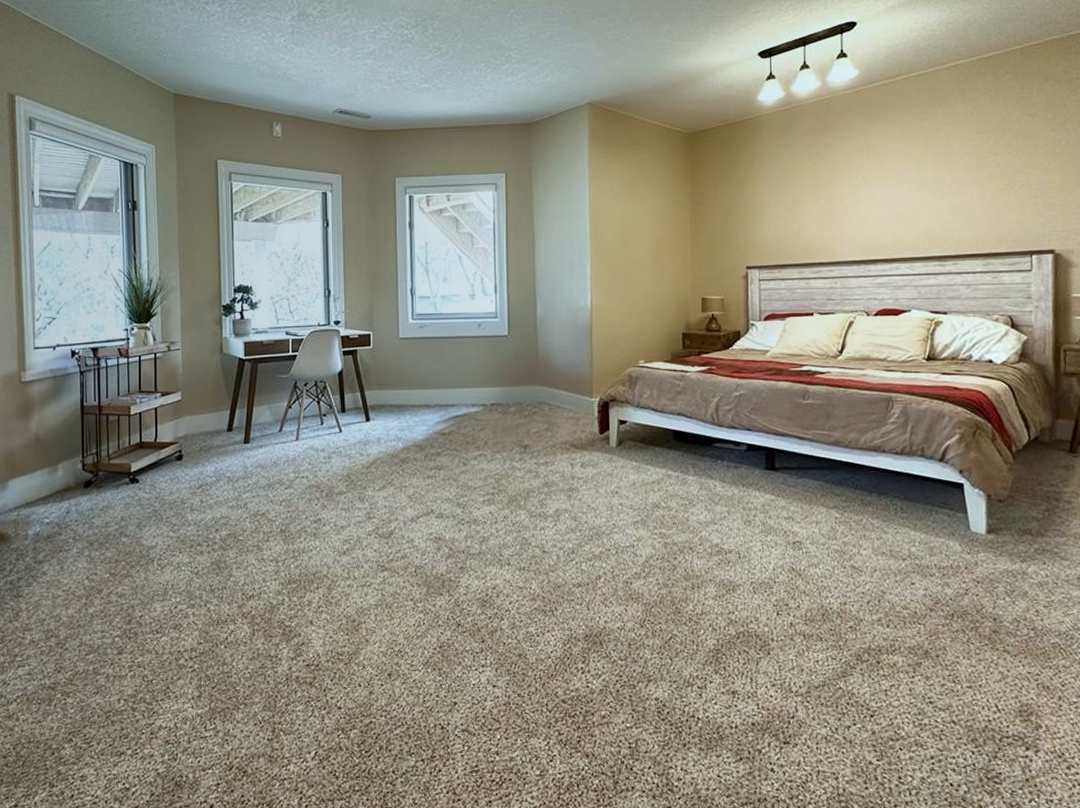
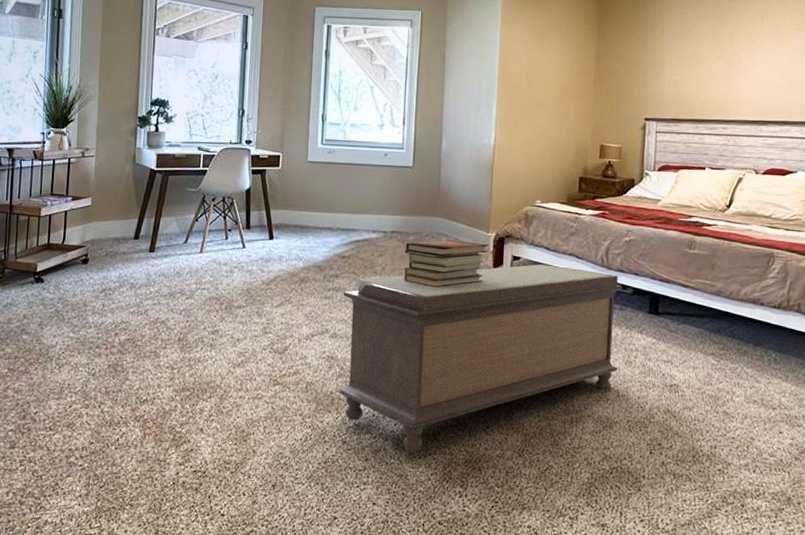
bench: none [446,426,737,630] -> present [339,264,622,452]
book stack: none [506,408,594,458] -> present [404,240,489,287]

